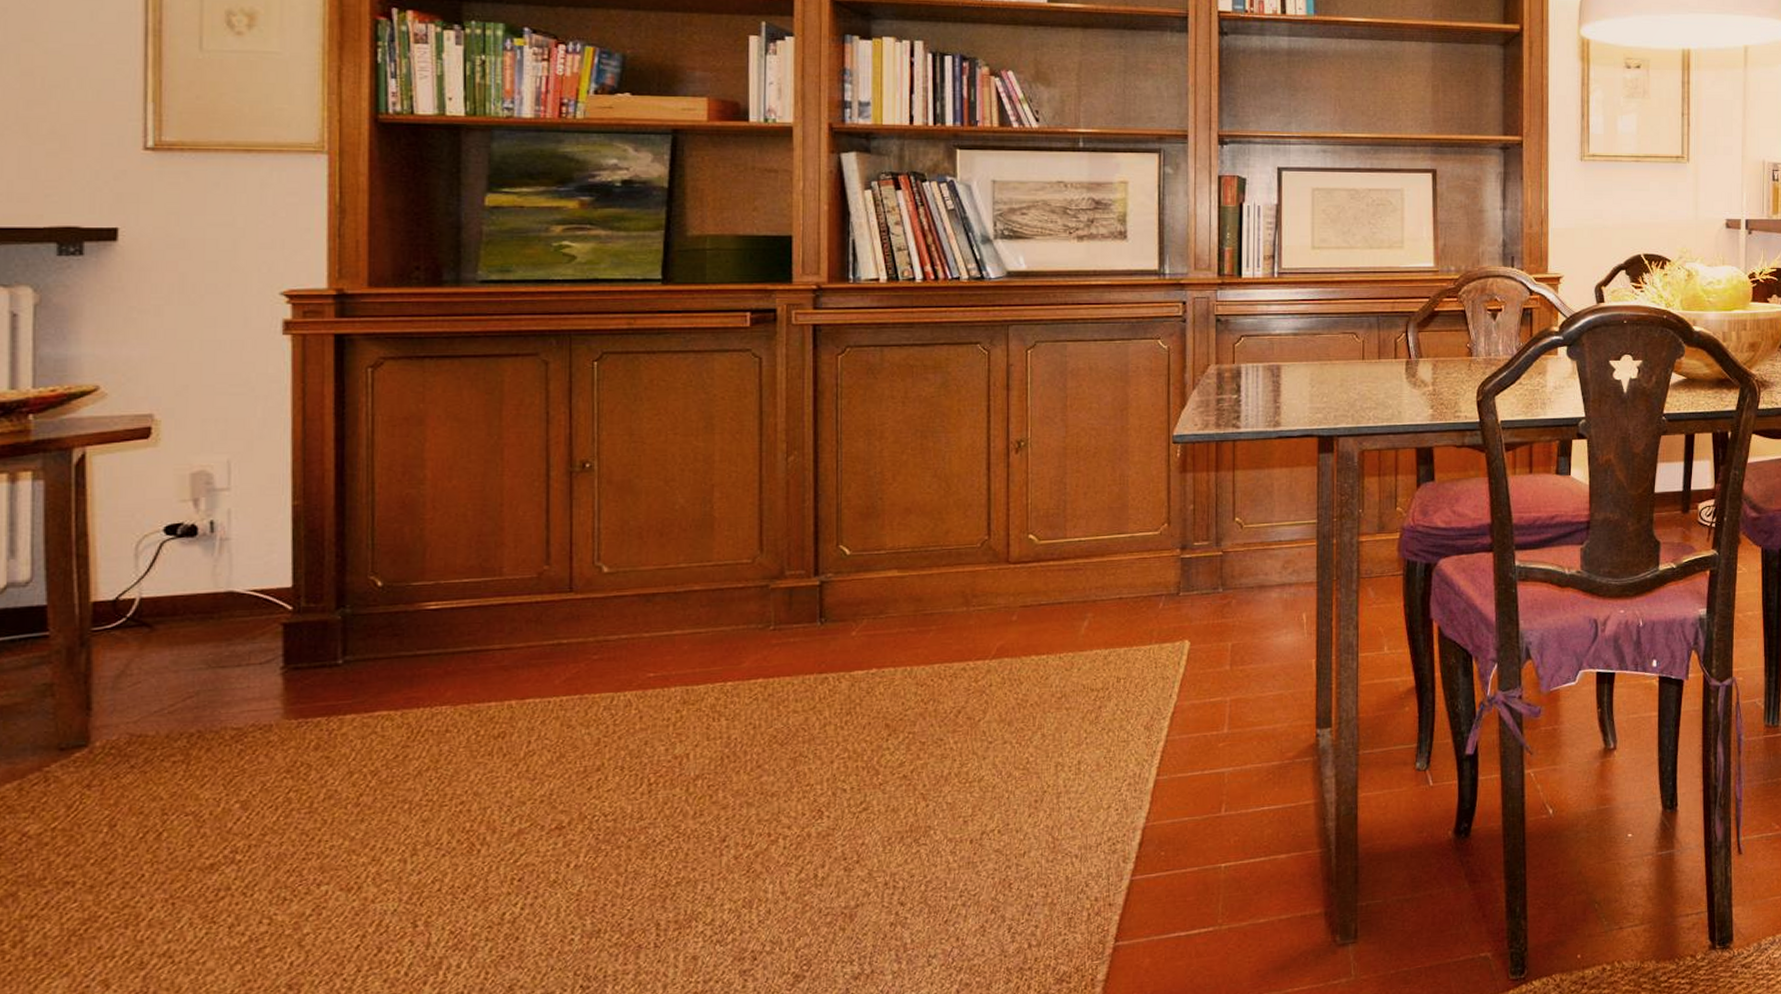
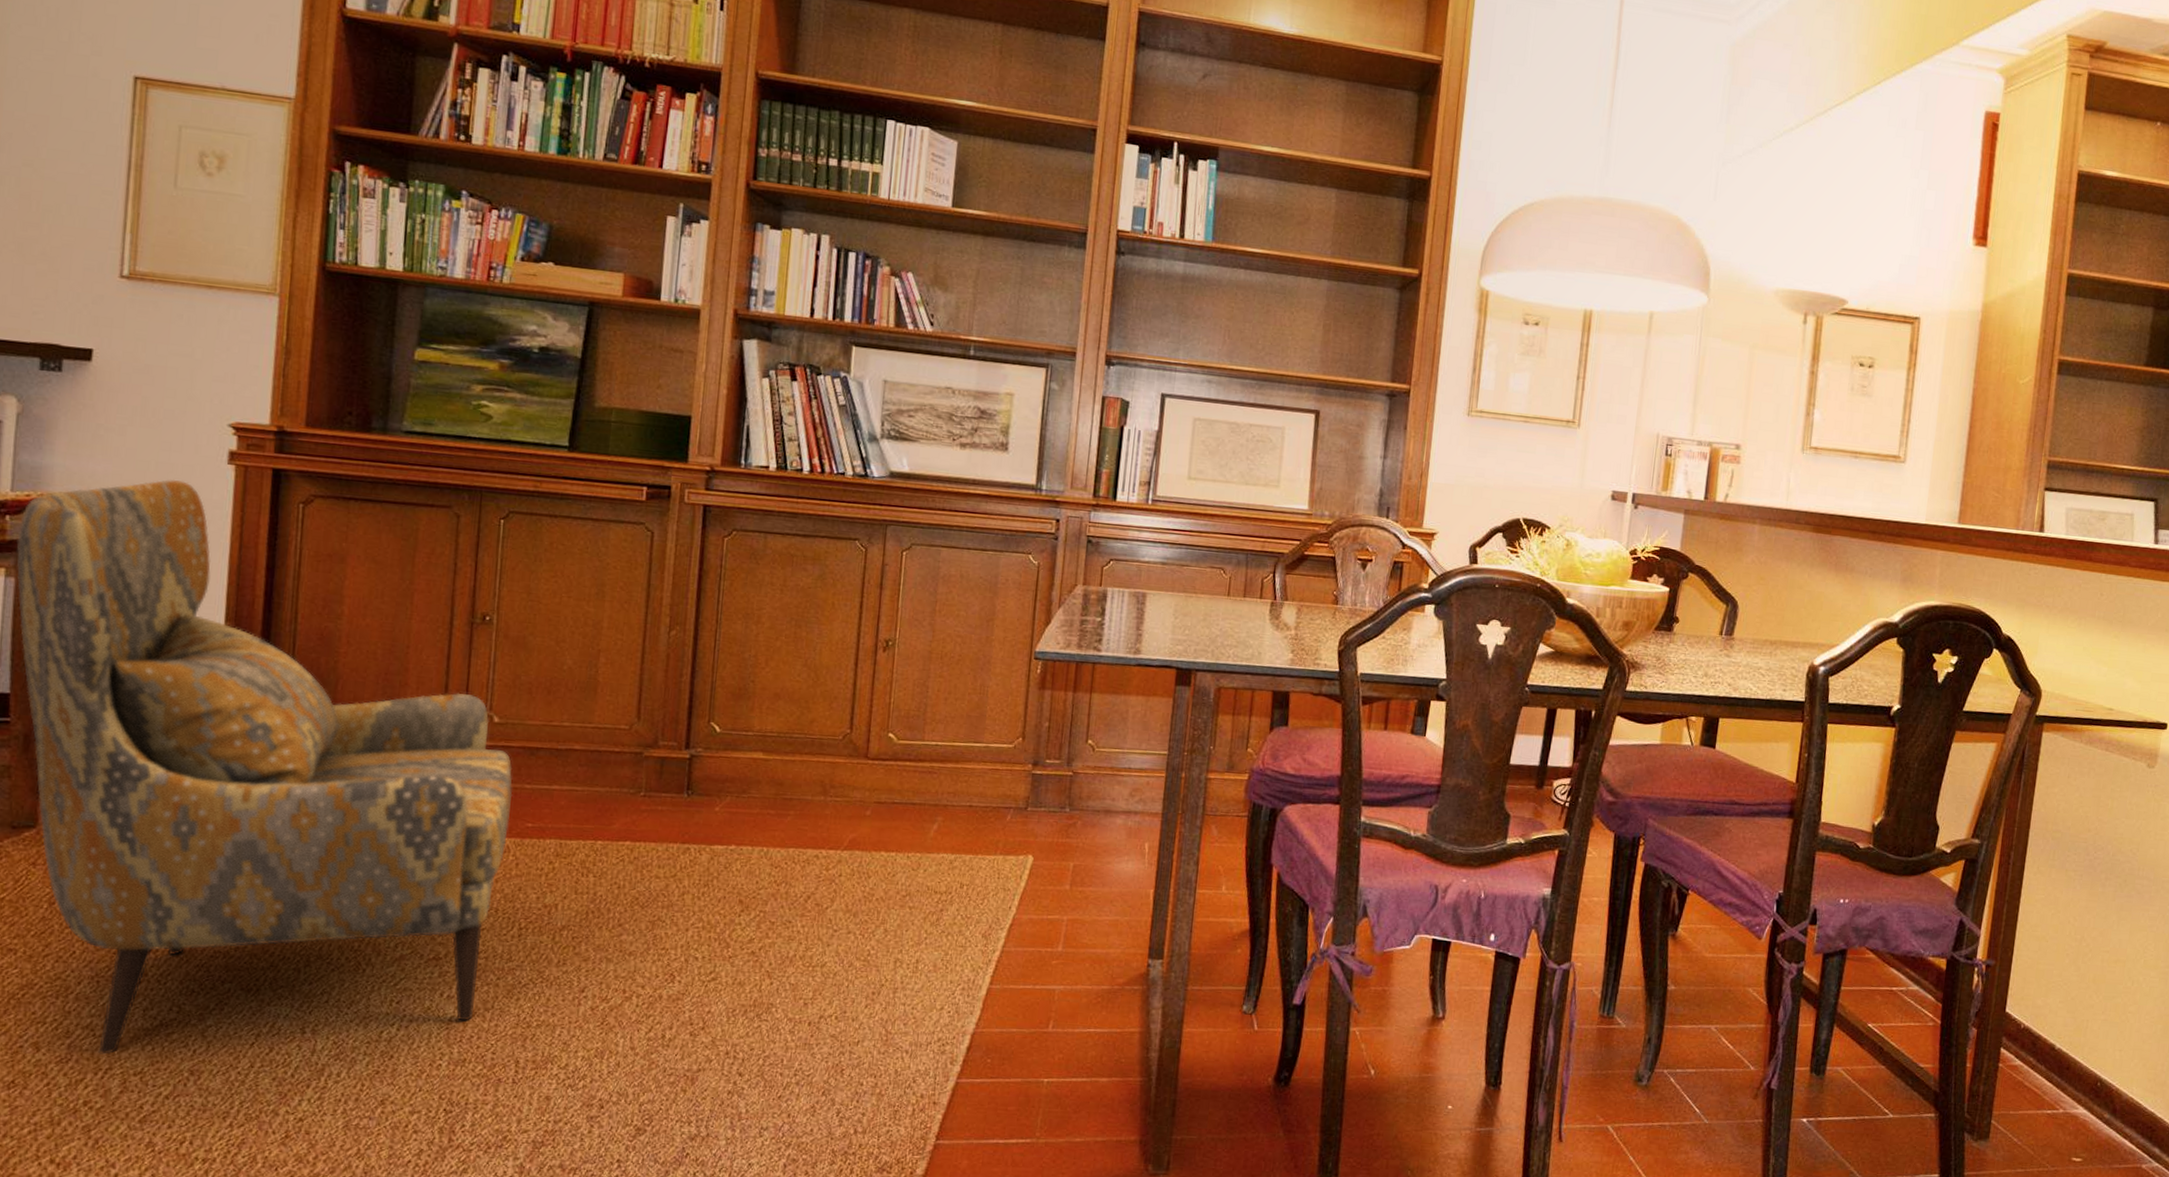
armchair: none [43,356,630,982] -> present [16,479,513,1055]

